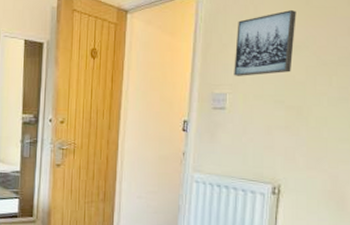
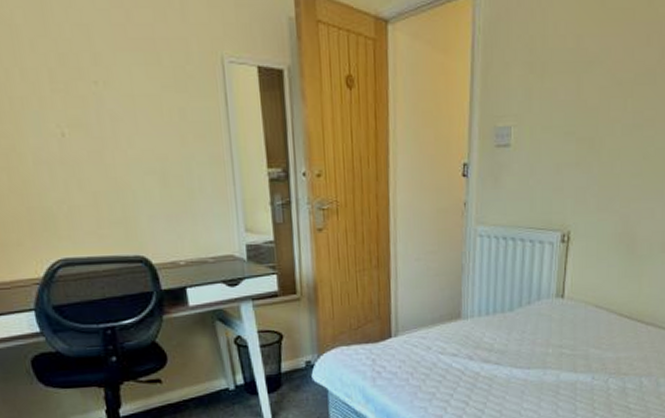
wall art: present [234,10,296,76] -> none [519,14,590,104]

